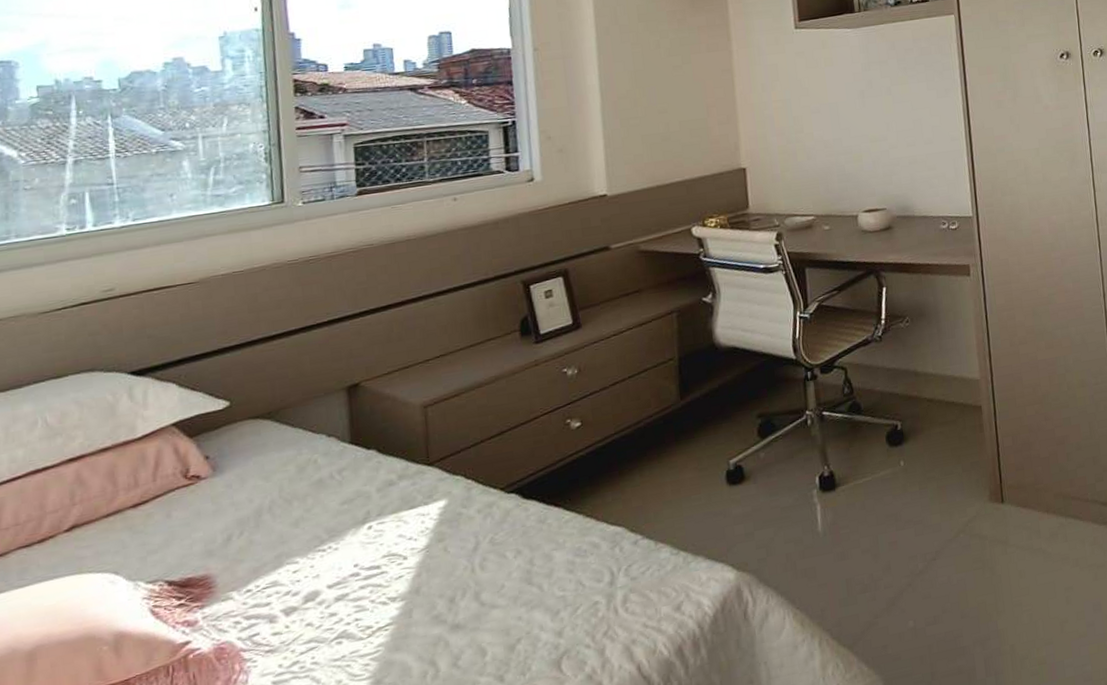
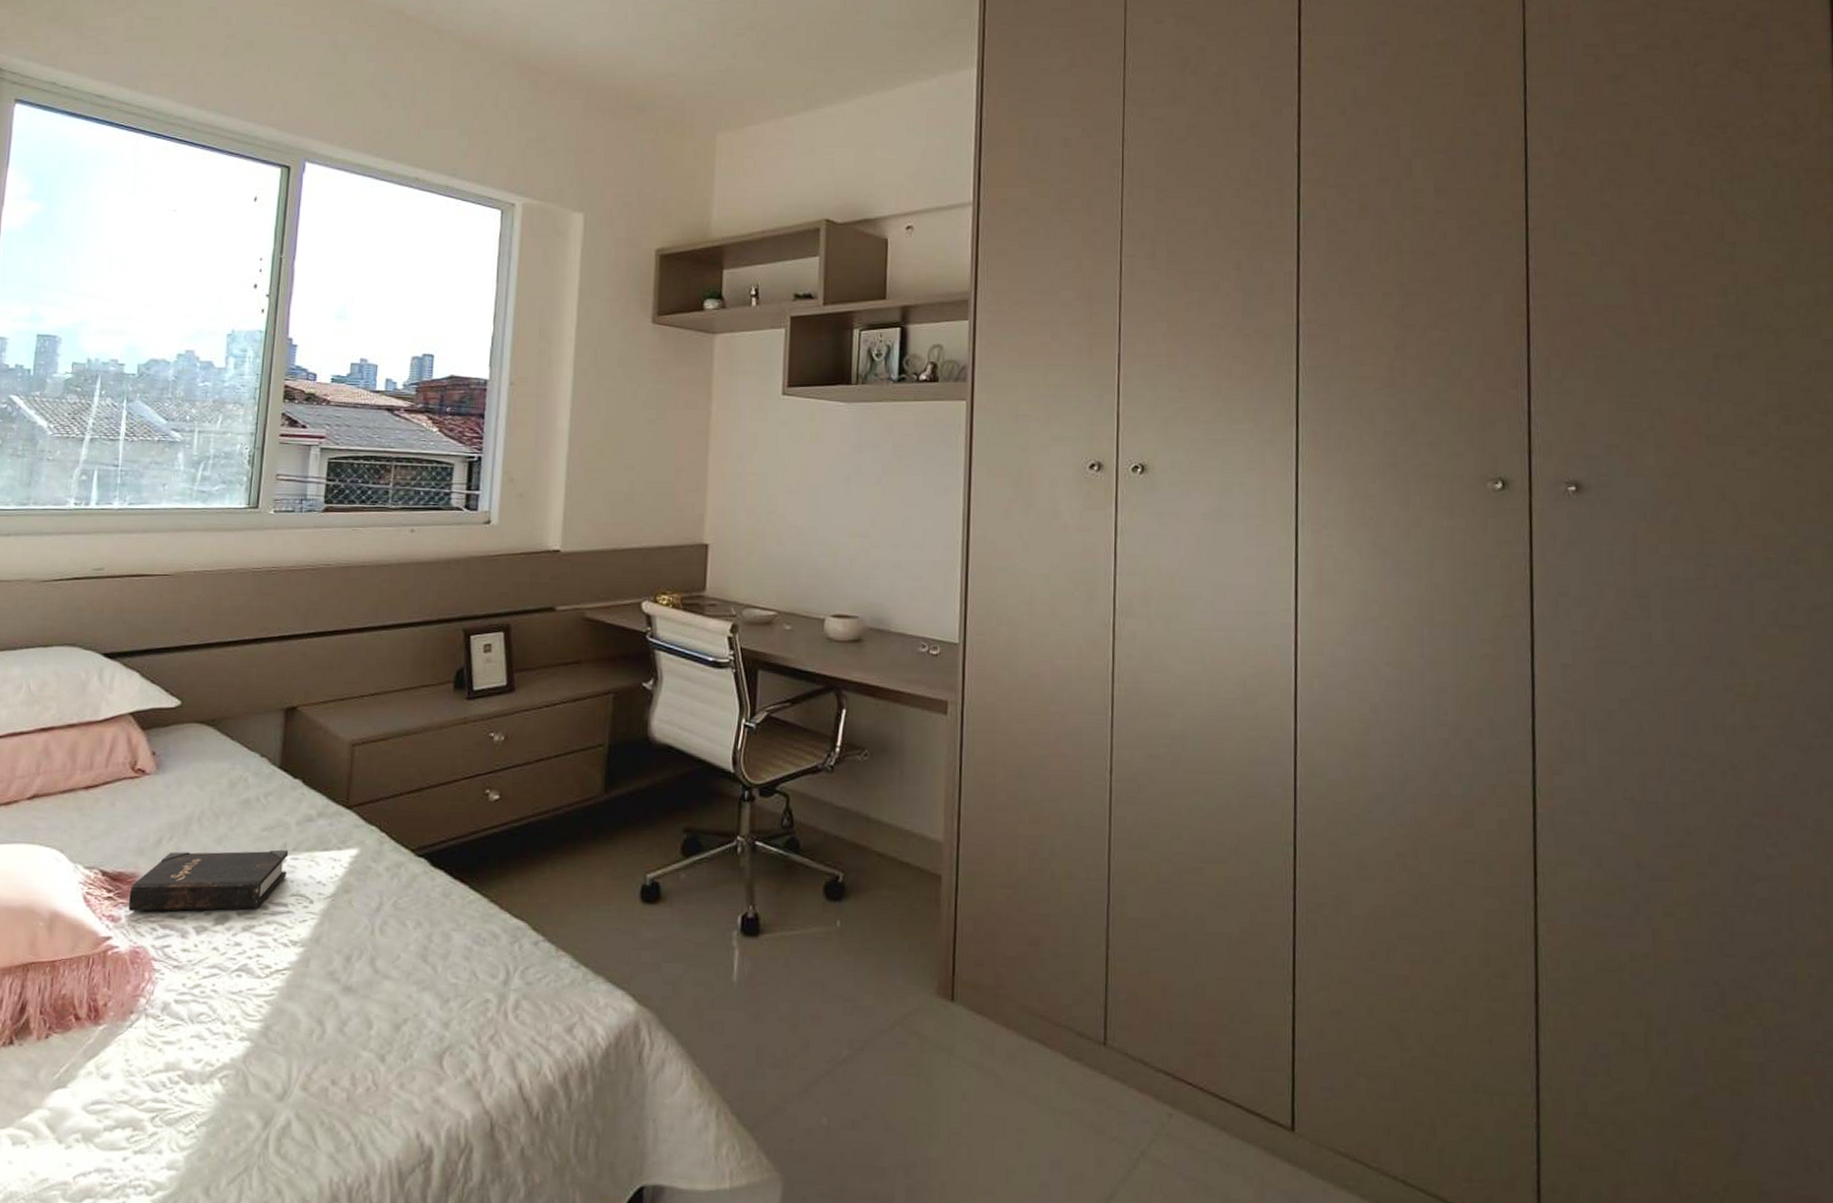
hardback book: none [203,516,374,612] -> present [129,849,289,912]

